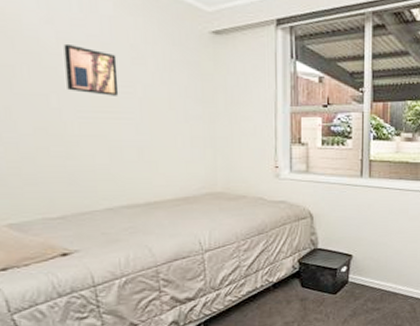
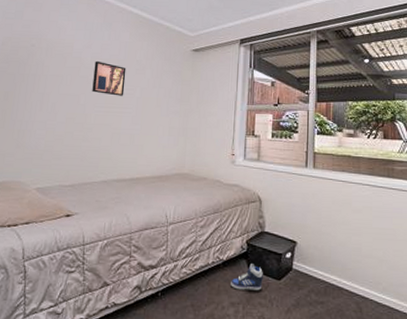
sneaker: none [283,282,318,309] -> present [231,264,263,291]

